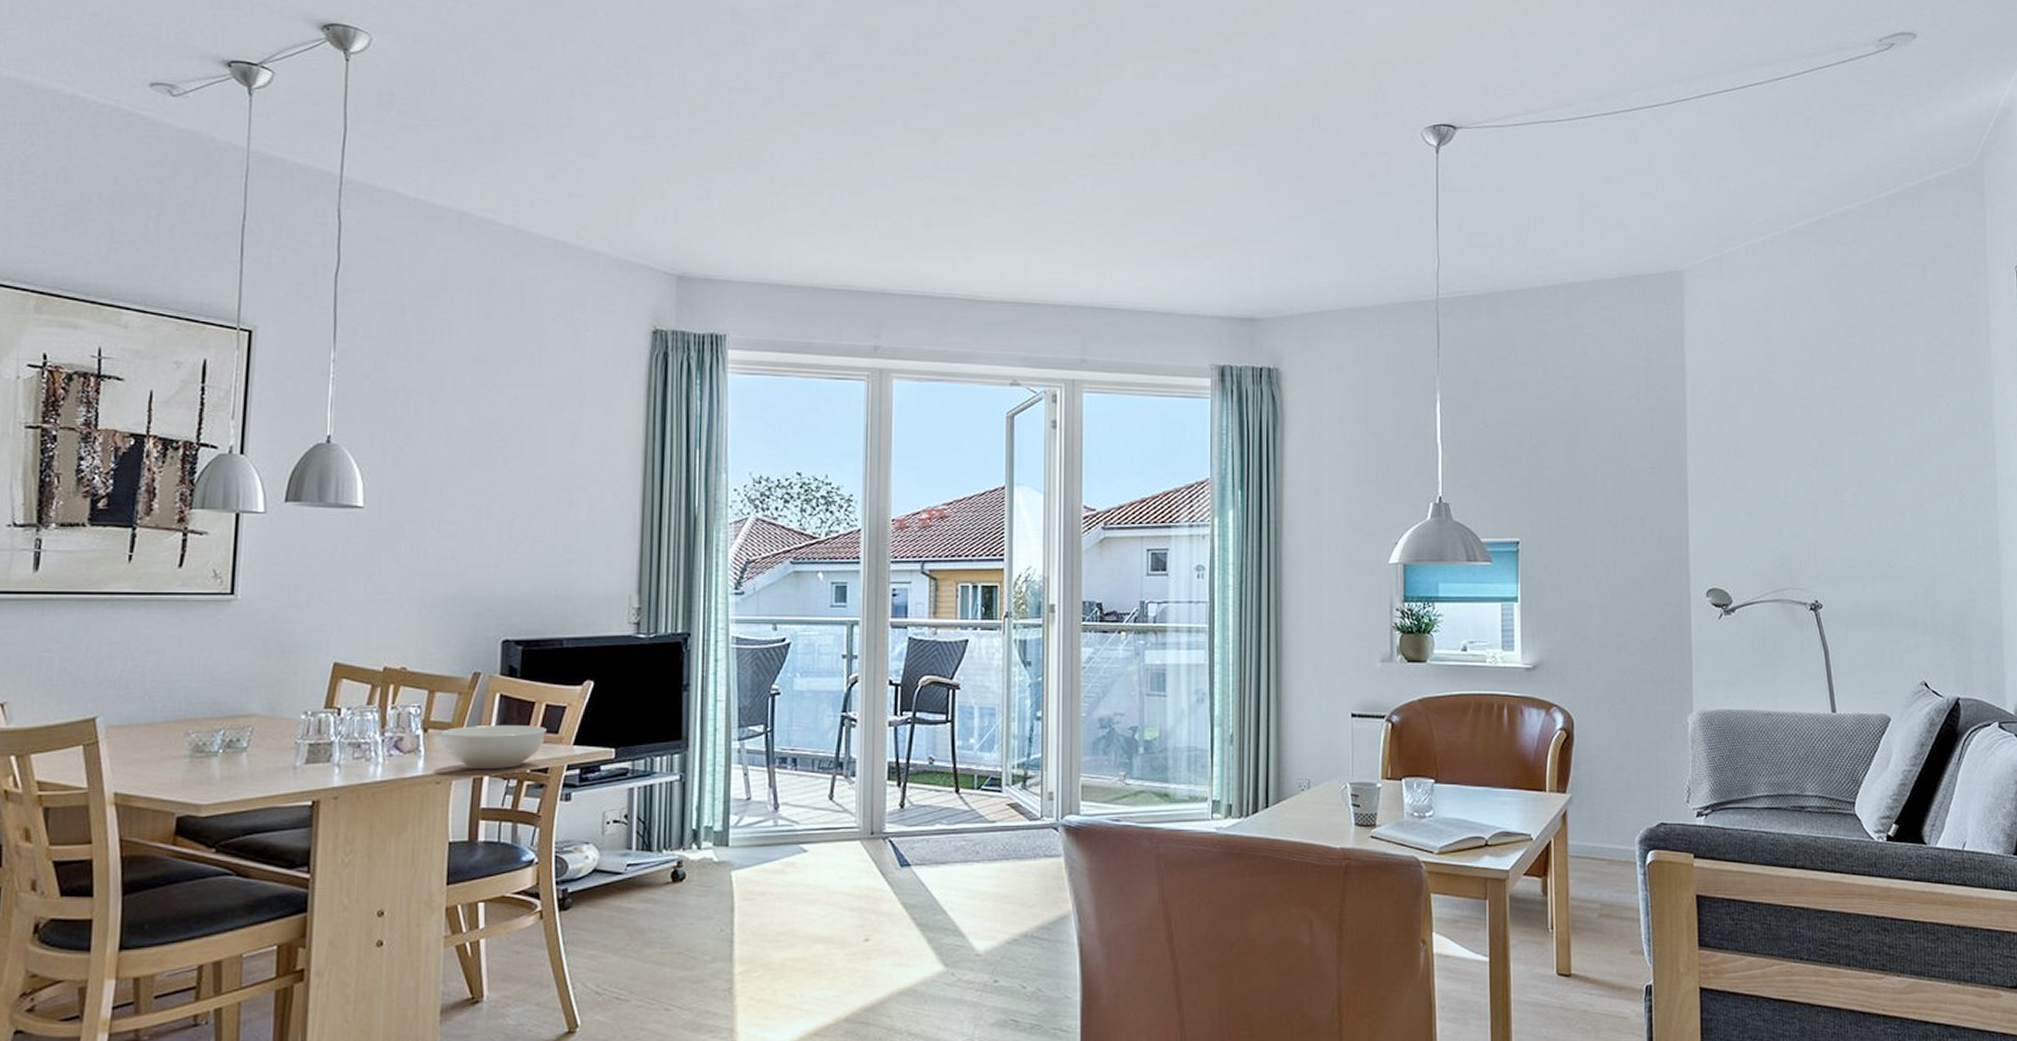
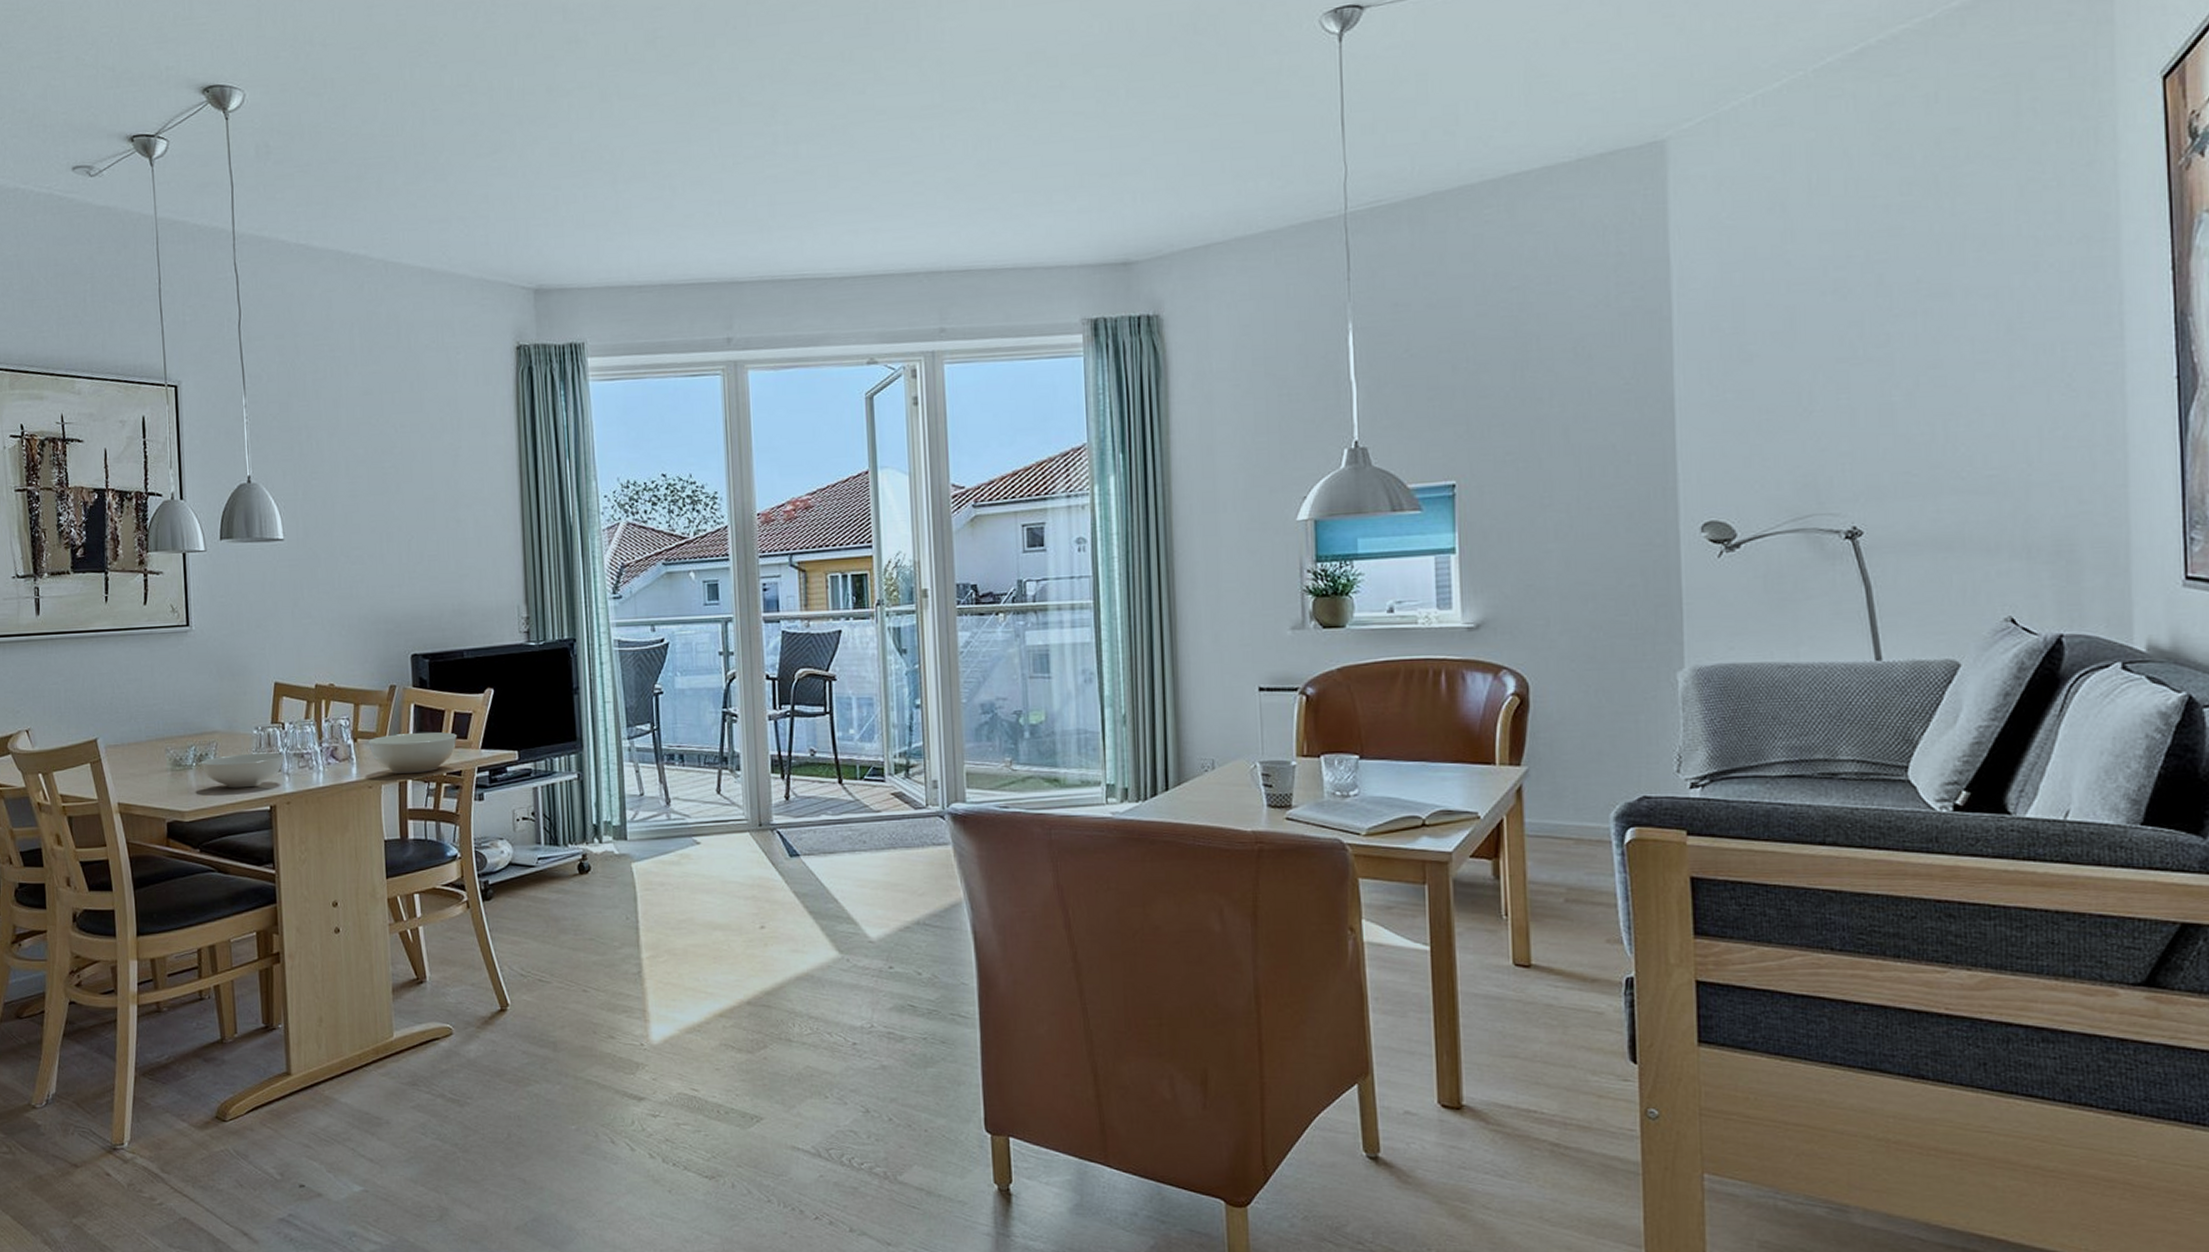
bowl: none [229,740,337,780] -> present [201,752,285,788]

